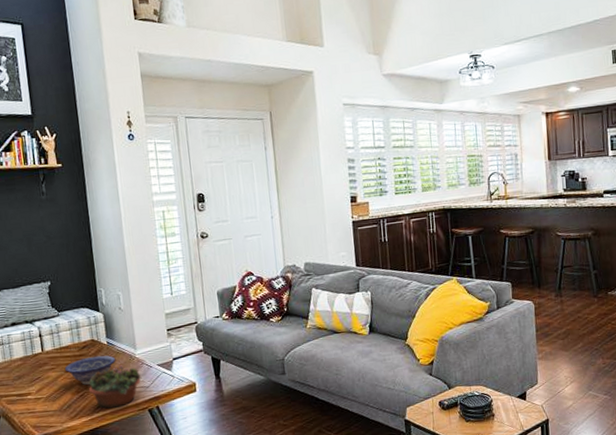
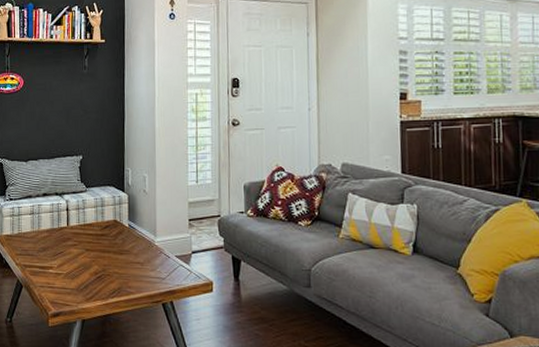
decorative bowl: present [64,355,116,385] -> none [86,238,136,267]
succulent planter: present [87,363,141,409] -> none [105,248,158,297]

